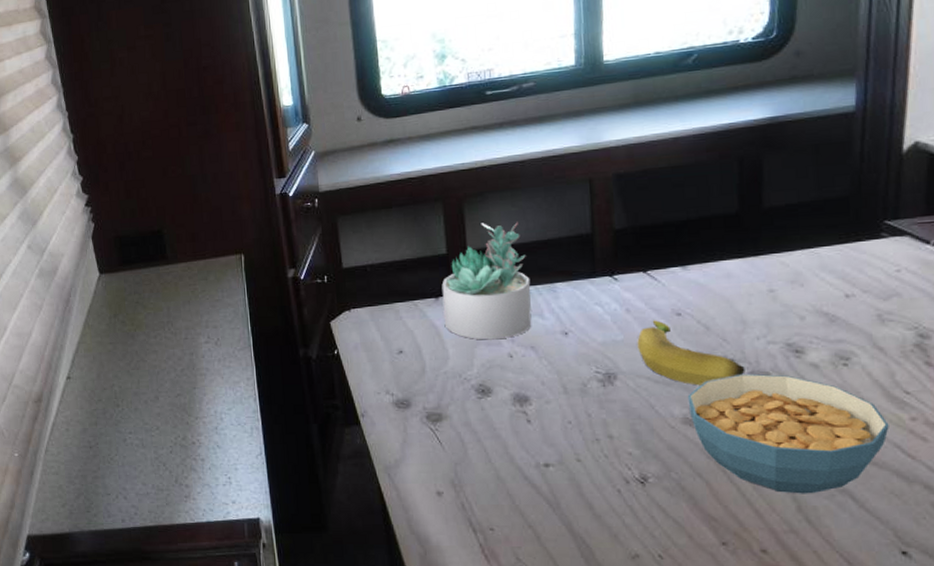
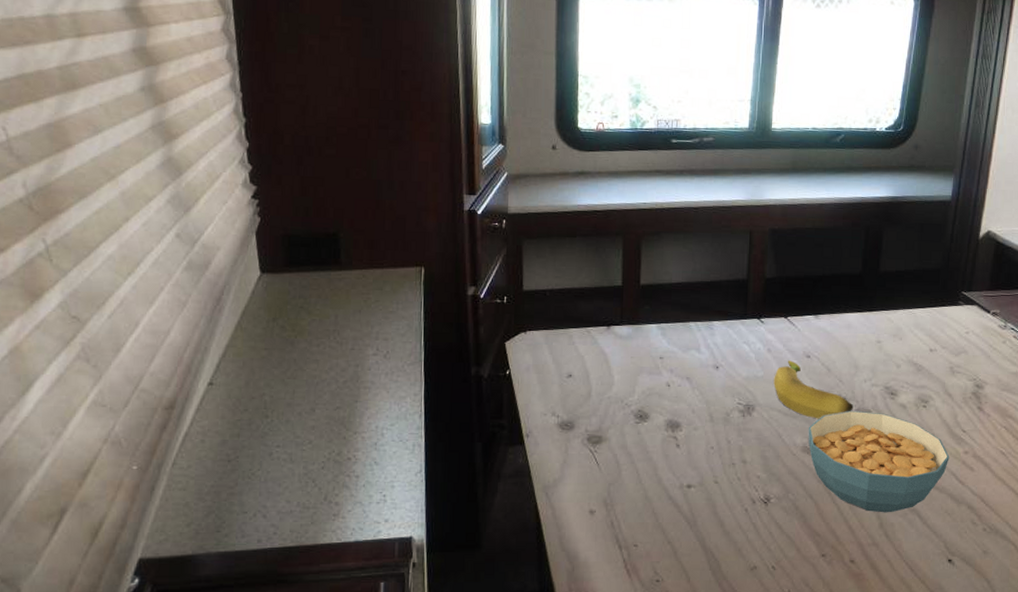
succulent plant: present [441,222,532,340] -> none [613,260,692,369]

